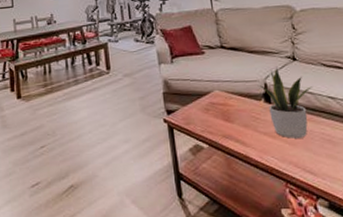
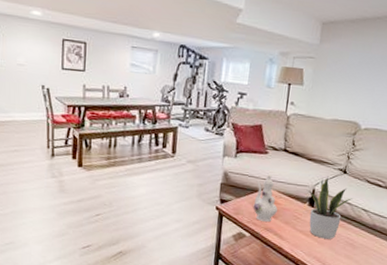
ewer: none [200,75,232,128] -> present [253,174,278,222]

